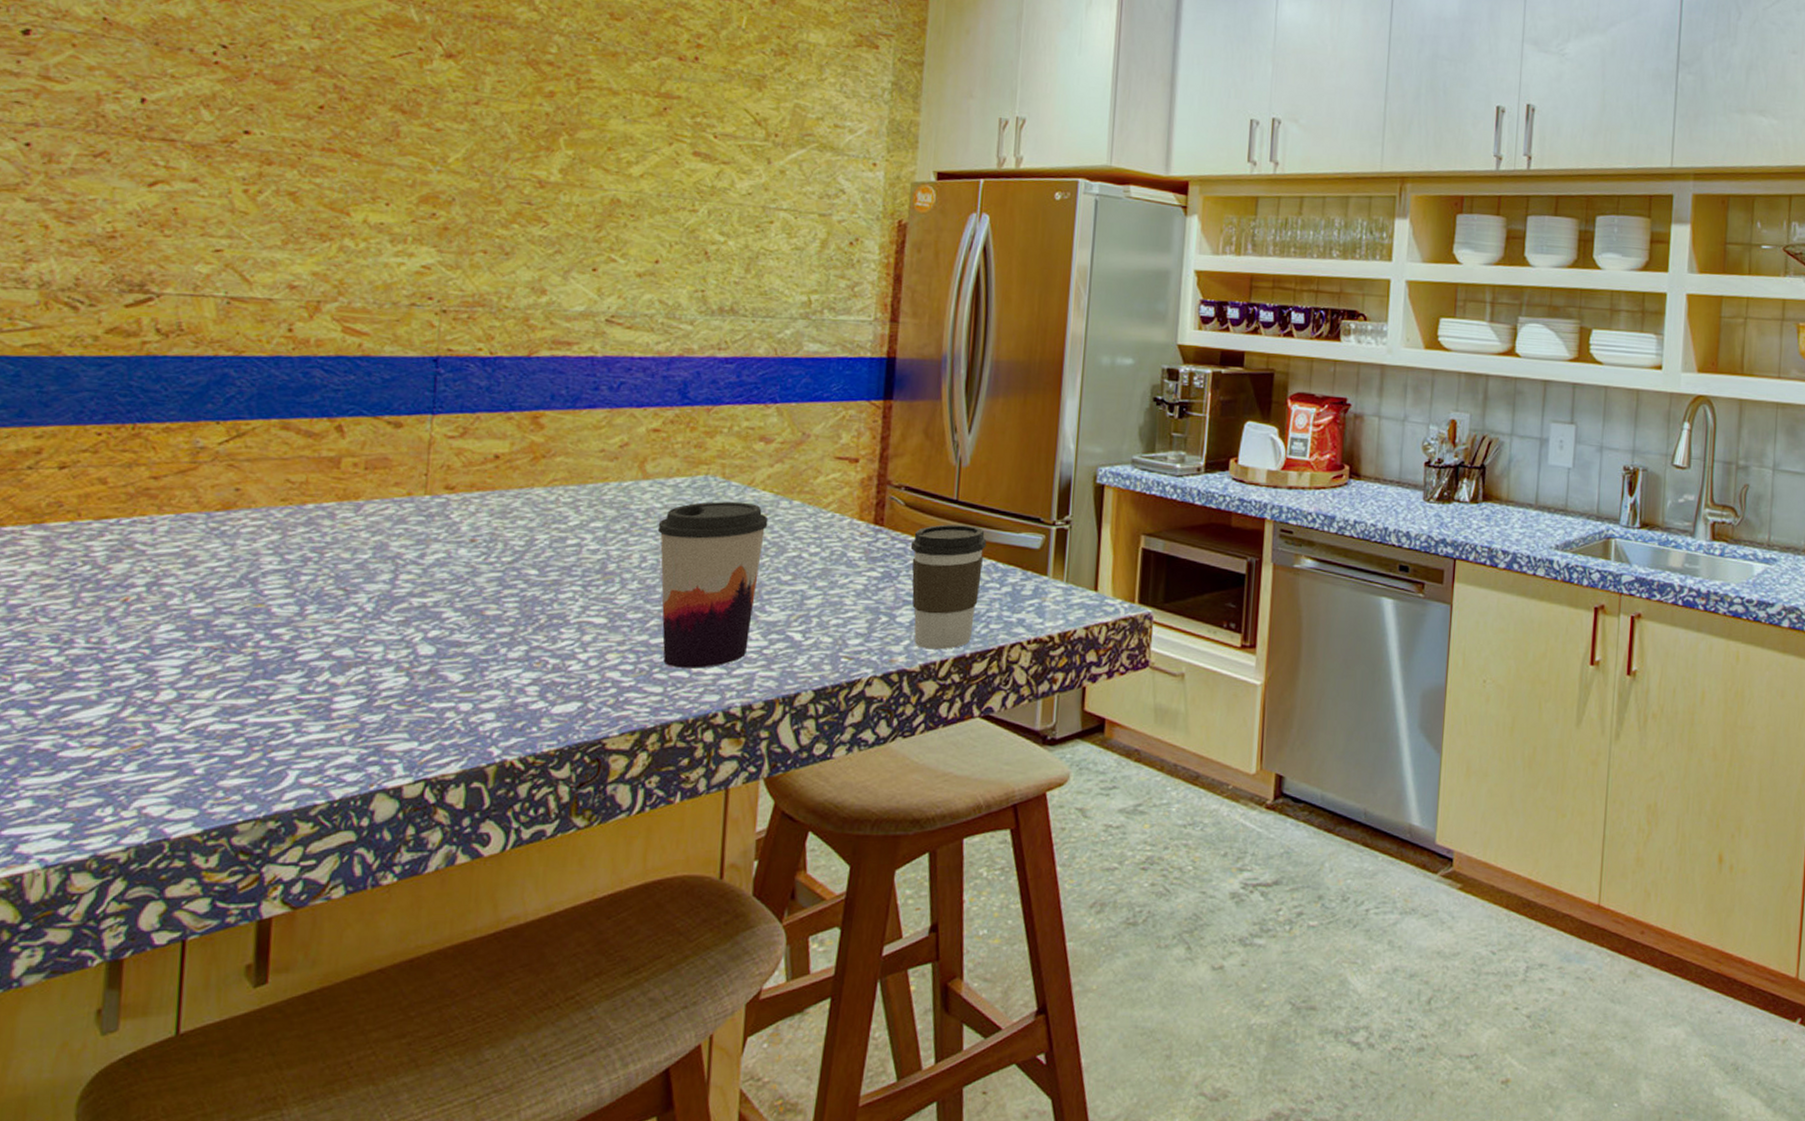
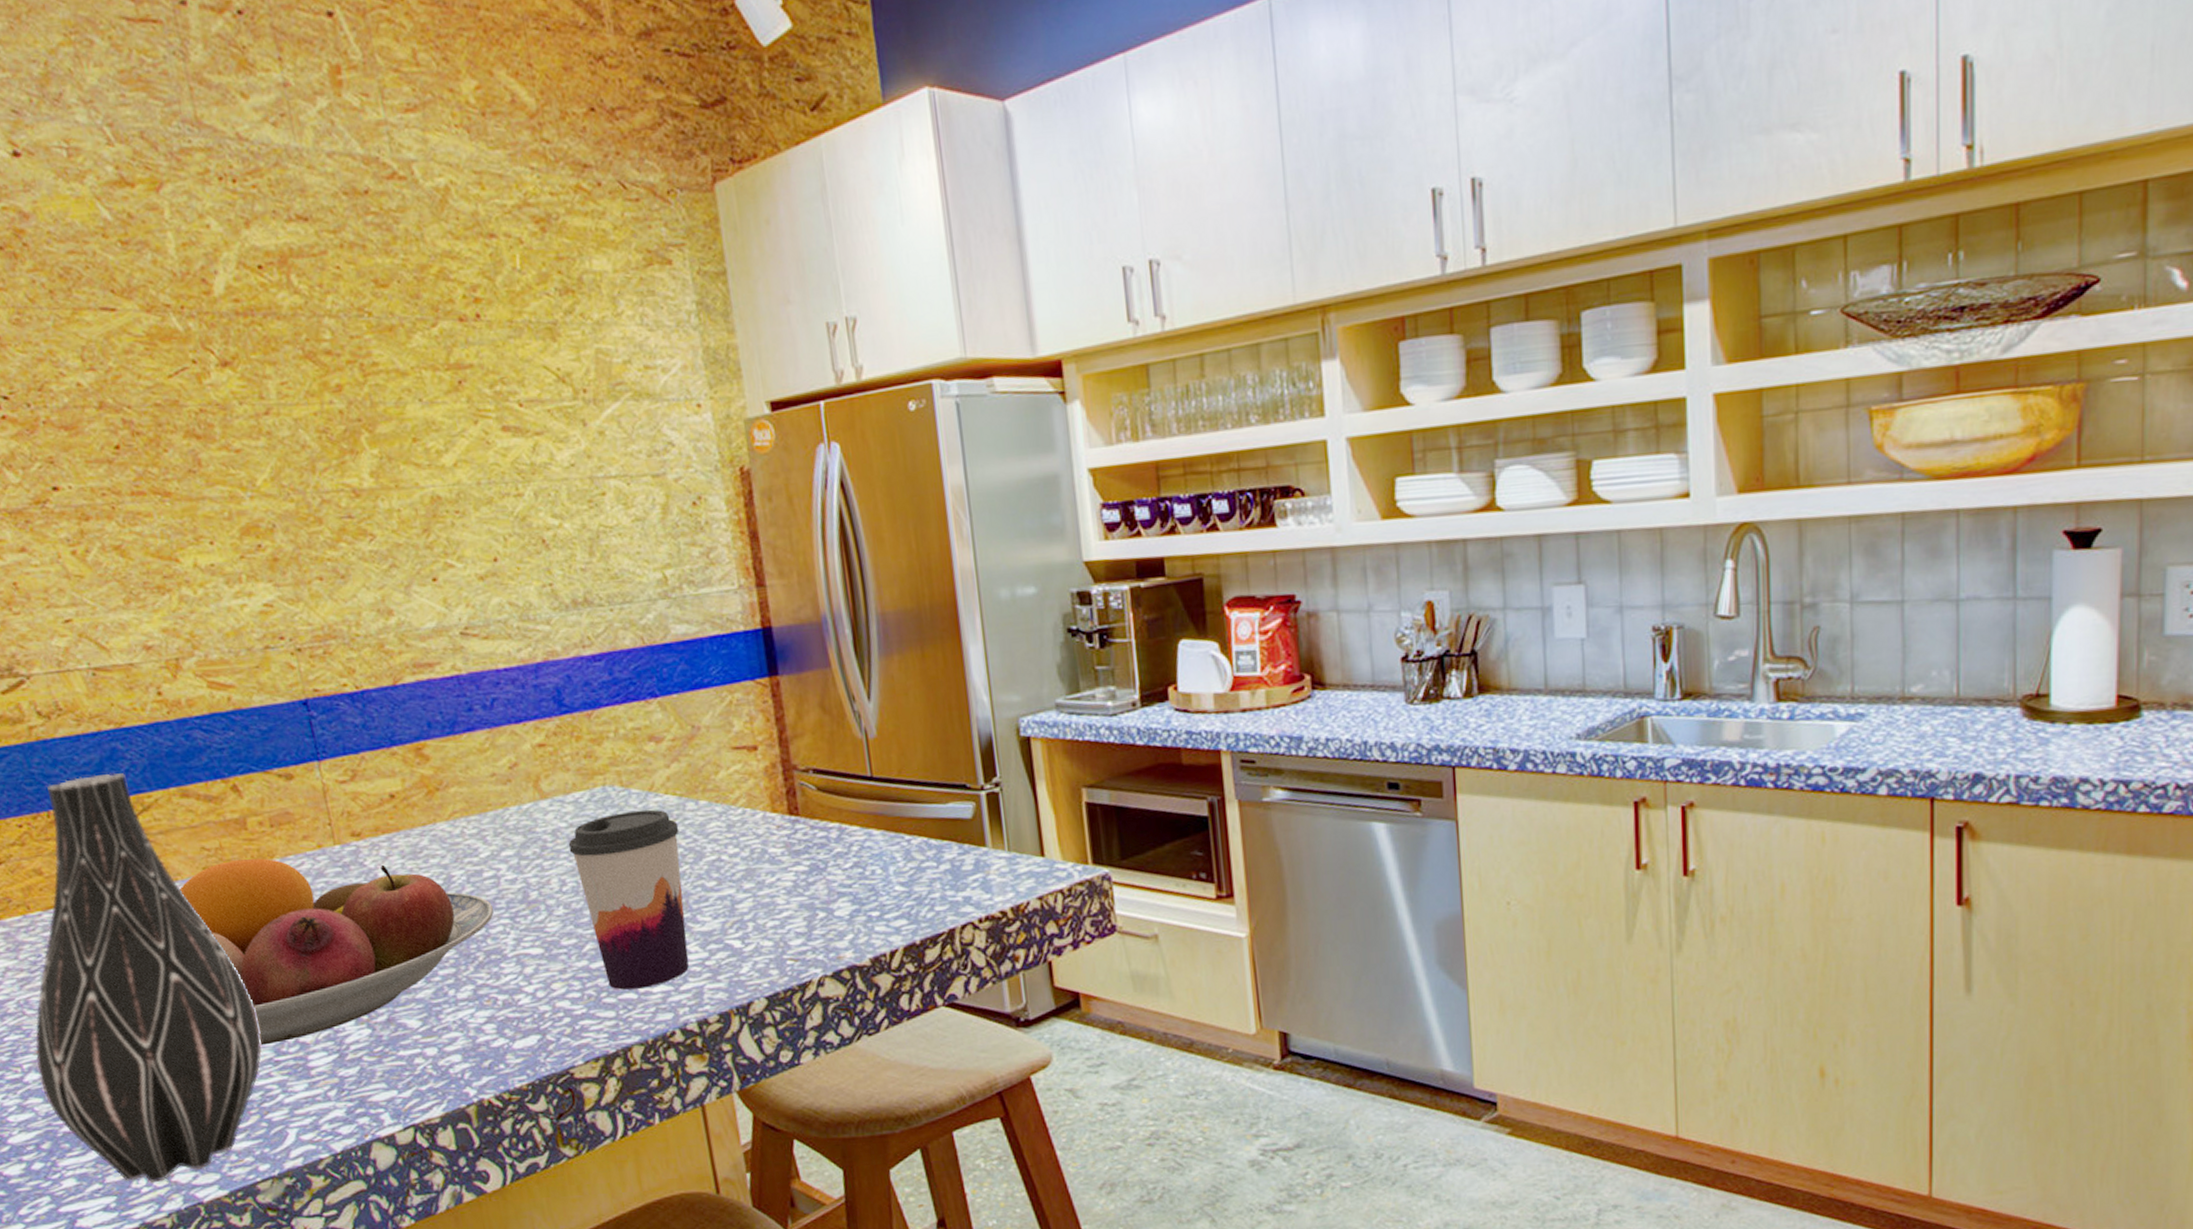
vase: none [29,395,293,812] -> present [35,772,262,1182]
fruit bowl: none [250,495,568,682] -> present [179,858,494,1046]
coffee cup: present [910,524,987,650] -> none [832,802,918,941]

